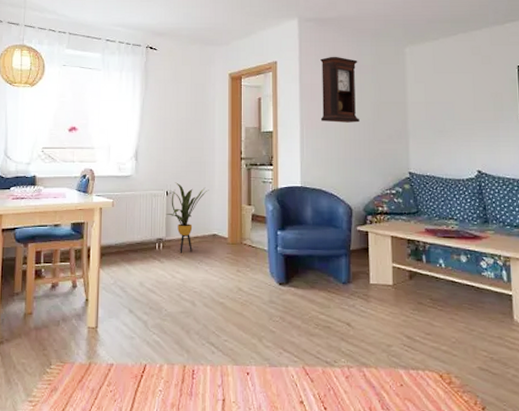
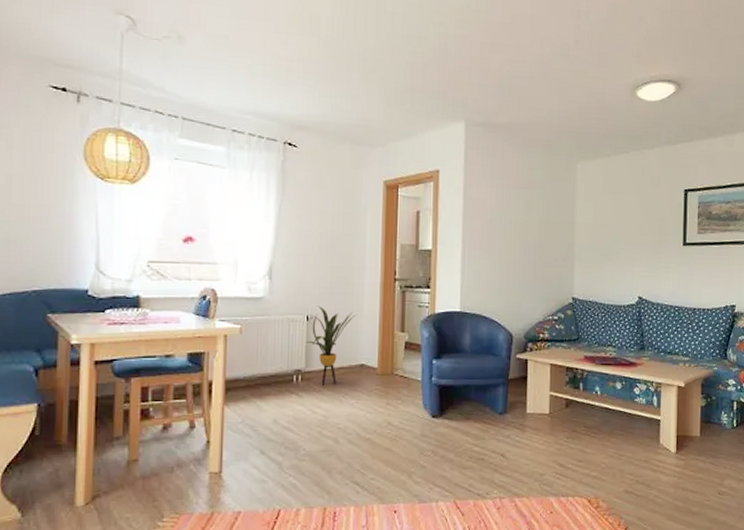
pendulum clock: present [320,56,359,123] -> none [484,167,527,243]

